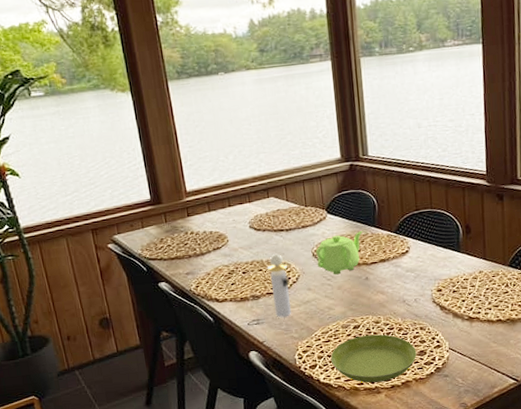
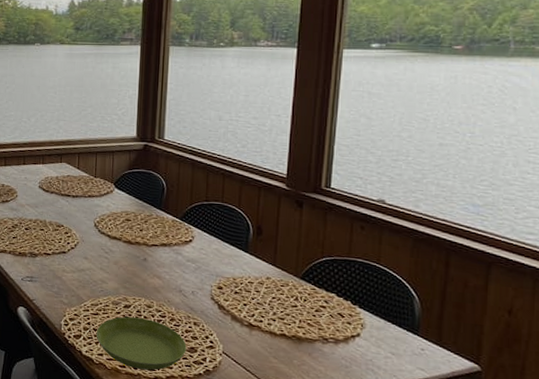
perfume bottle: present [267,253,292,318] -> none [48,217,69,281]
teapot: present [316,231,363,275] -> none [97,210,147,250]

